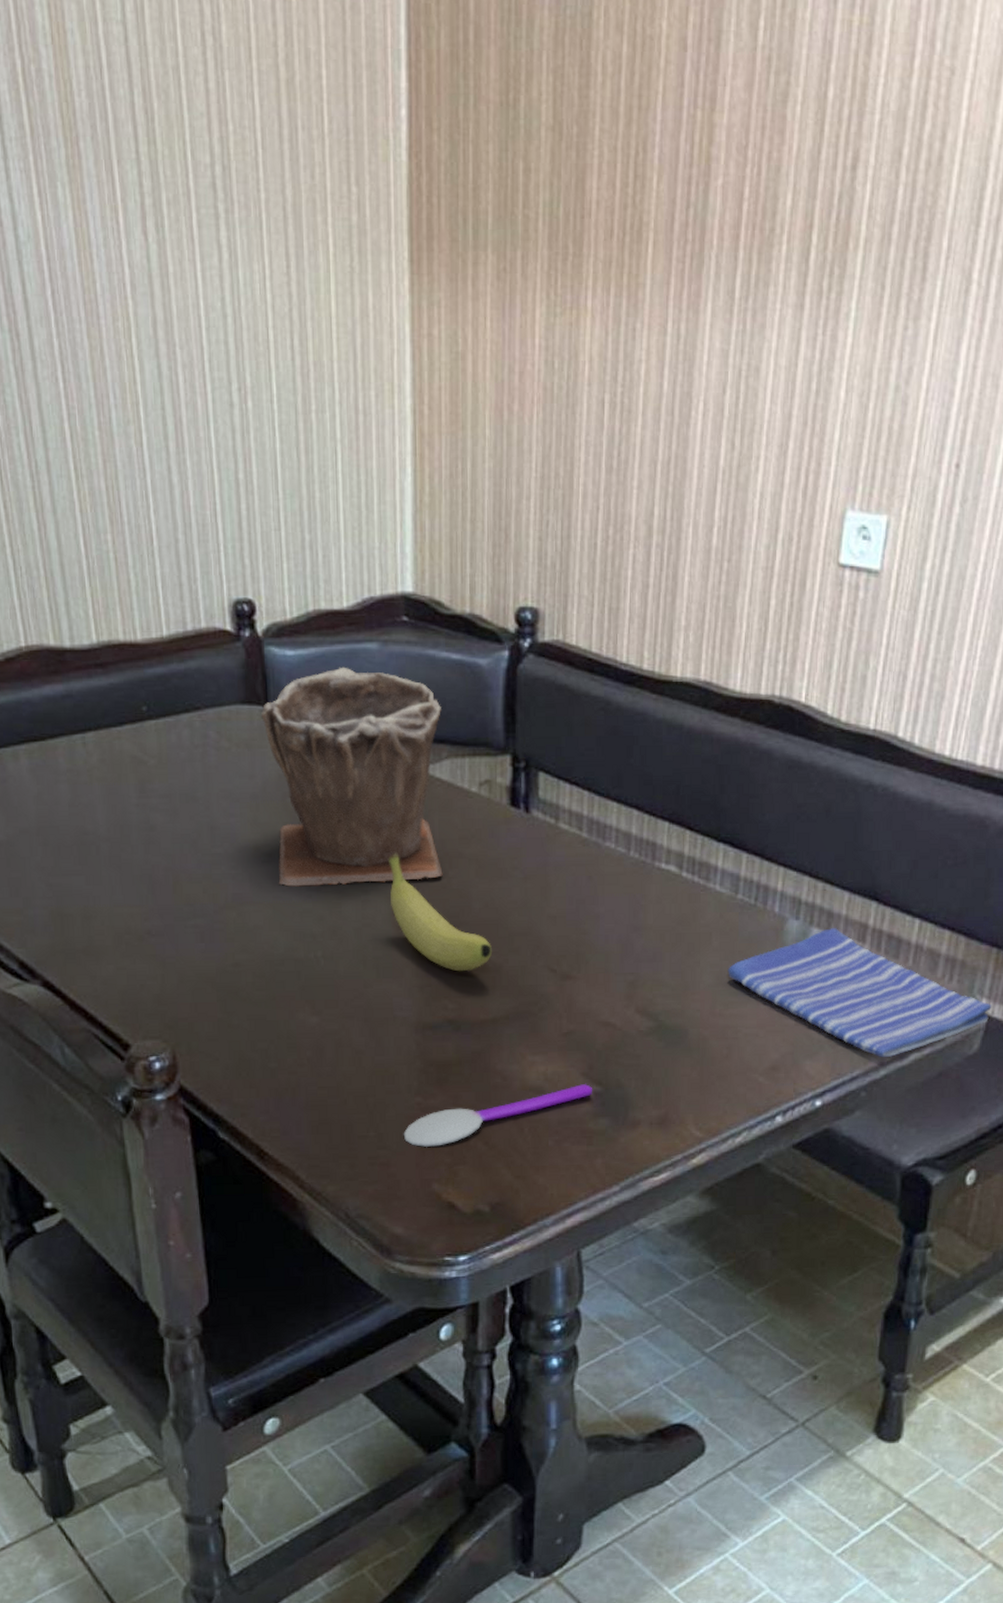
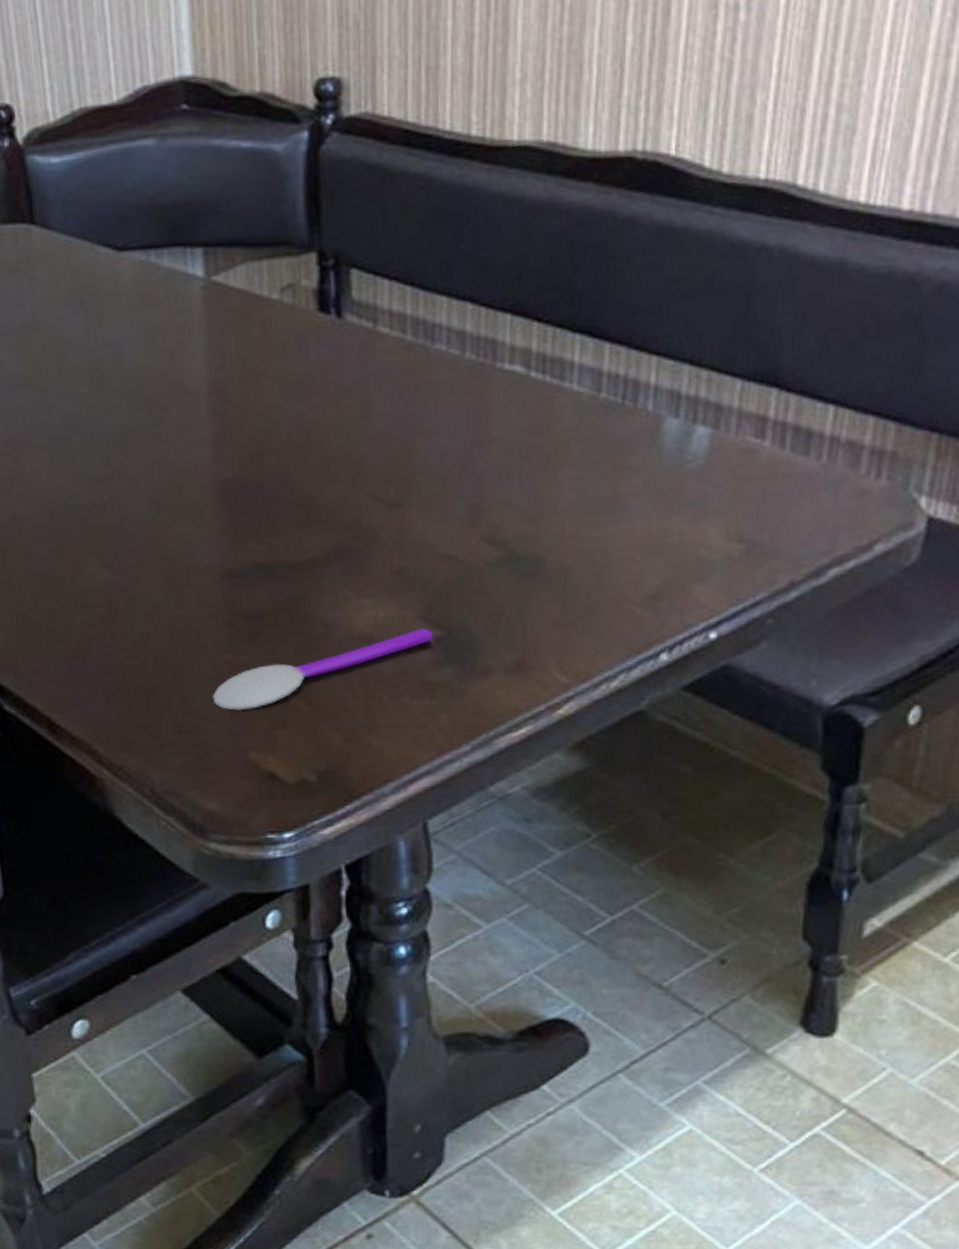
plant pot: present [260,667,443,887] -> none [26,169,244,425]
fruit: present [389,852,492,972] -> none [180,376,305,508]
dish towel: present [727,928,991,1058] -> none [592,424,933,577]

